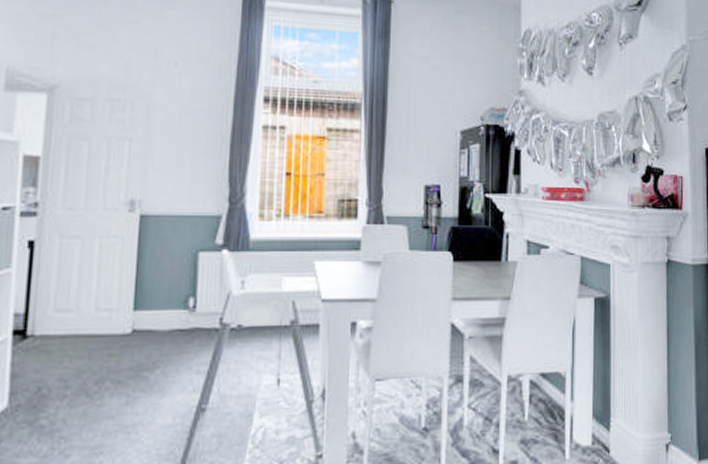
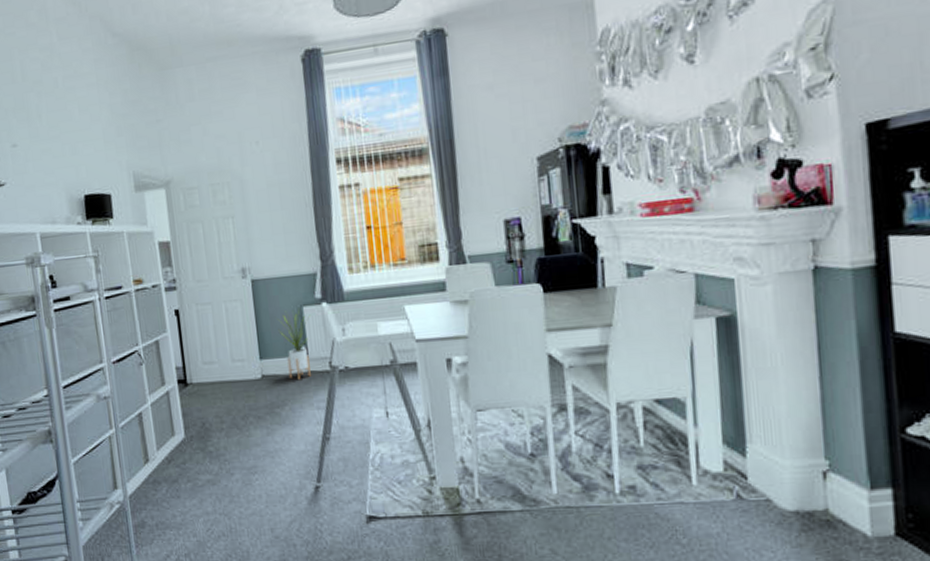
house plant: none [163,253,206,337] -> present [278,308,311,379]

